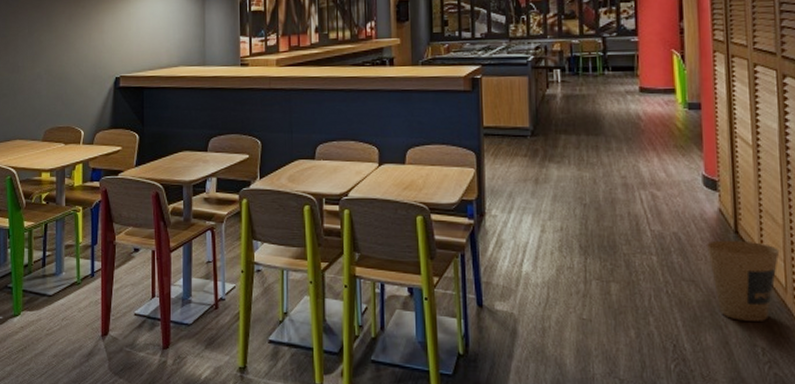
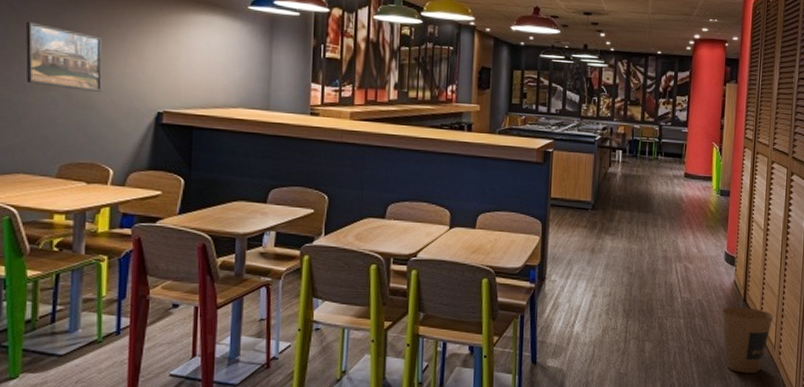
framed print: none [19,13,73,66] -> present [26,21,102,92]

